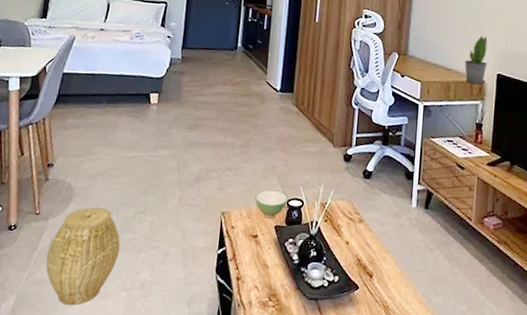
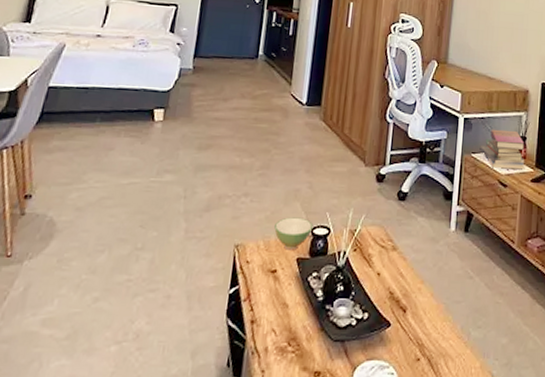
woven basket: present [45,207,121,305] -> none [16,246,112,365]
books: none [437,116,481,154] -> present [478,129,525,170]
potted plant: present [464,35,487,84] -> none [507,41,532,94]

